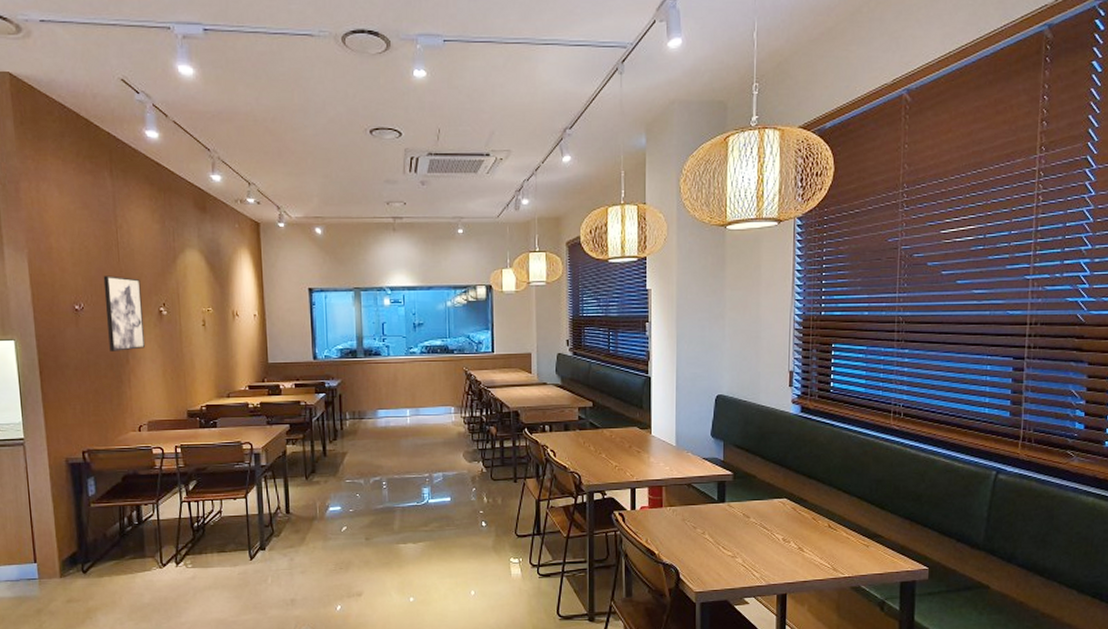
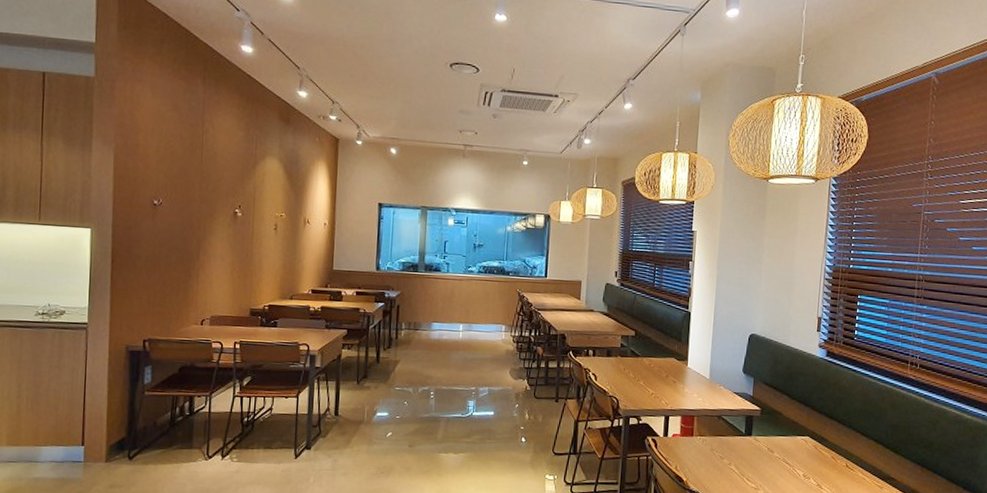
wall art: present [103,275,145,351] -> none [182,175,220,247]

